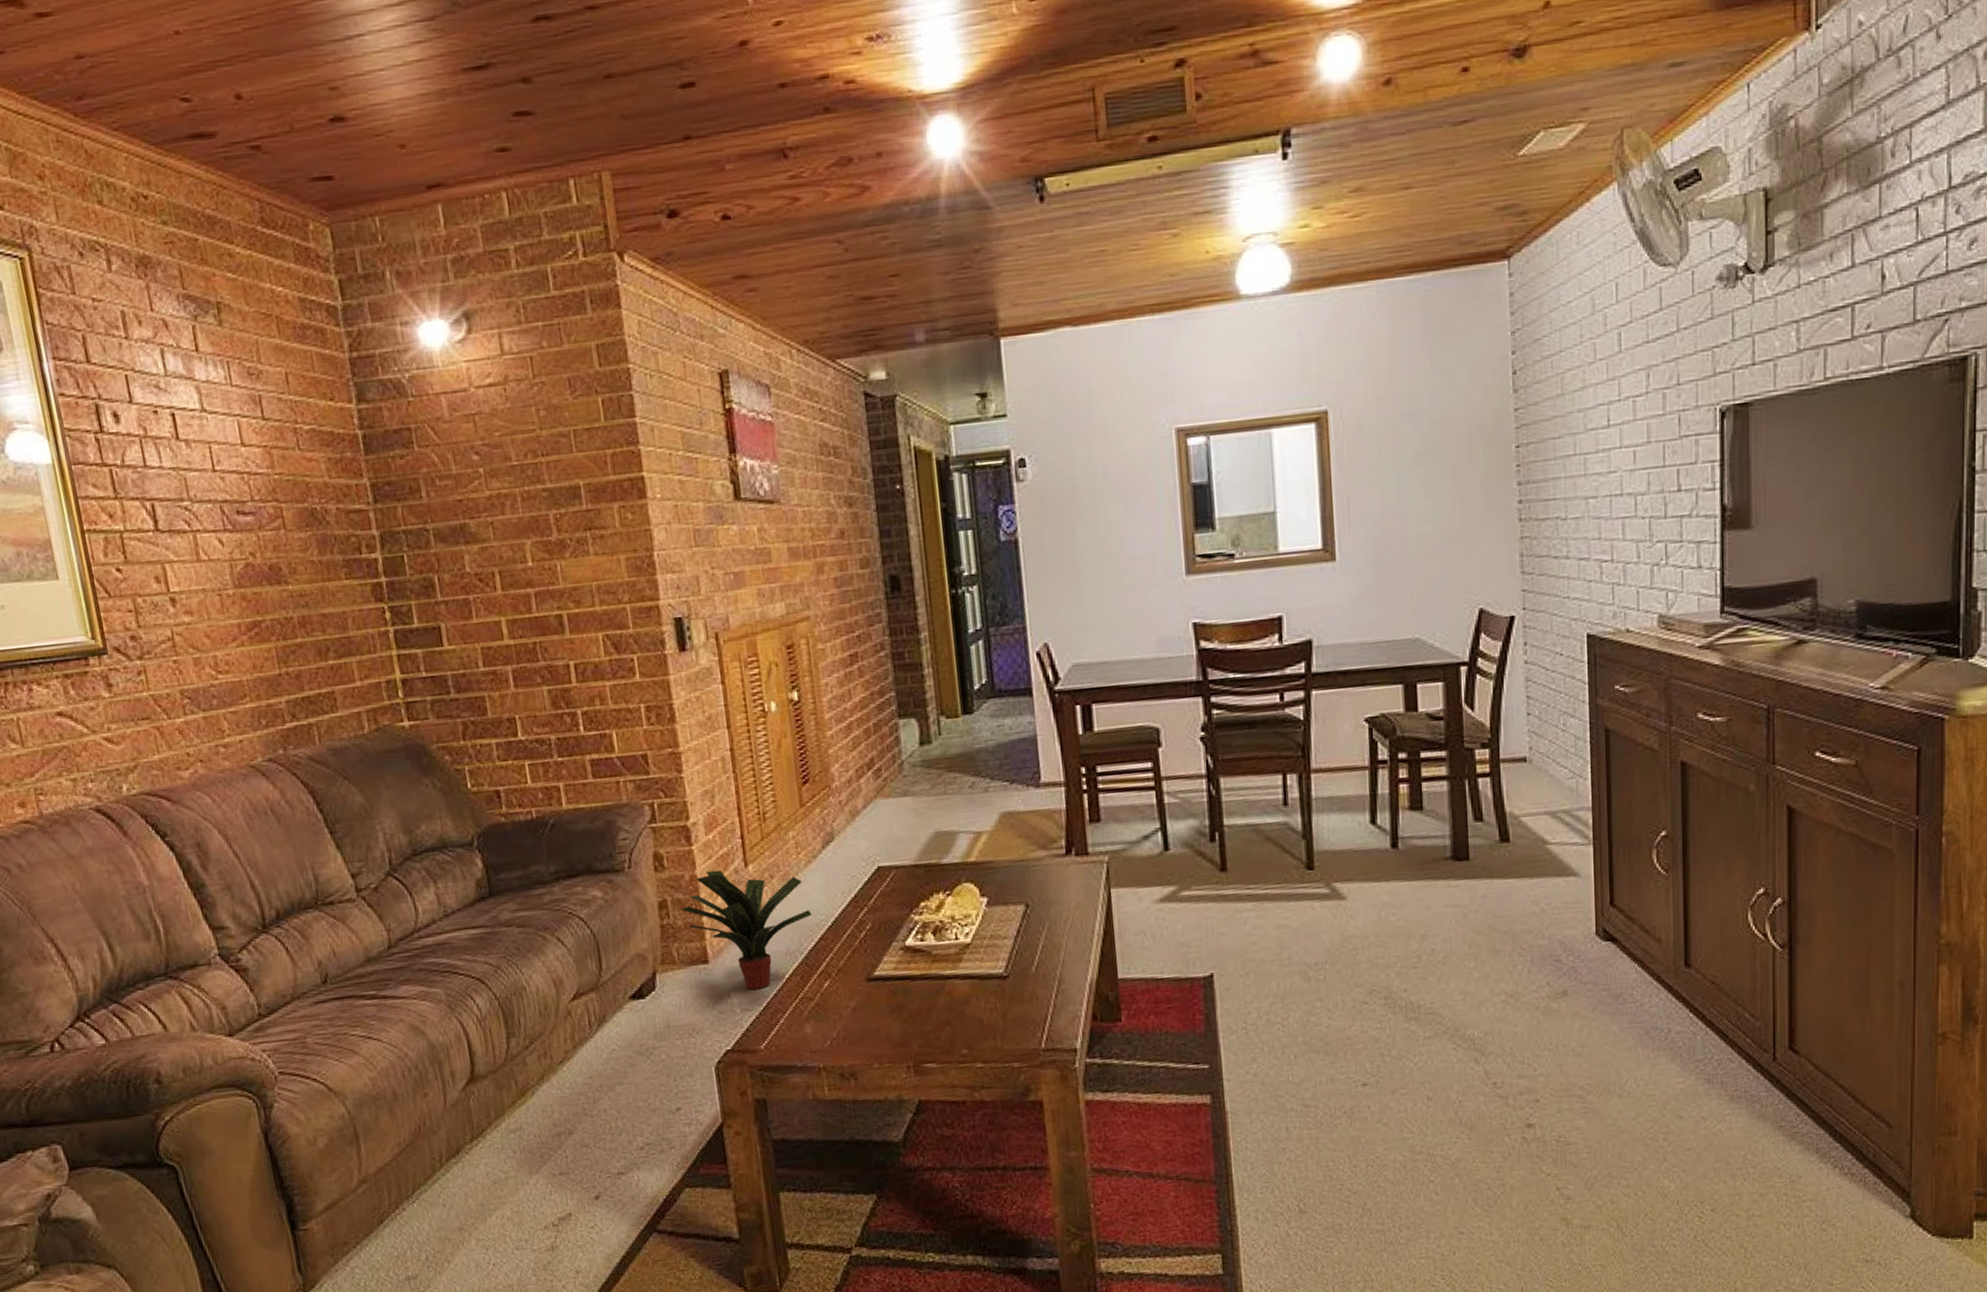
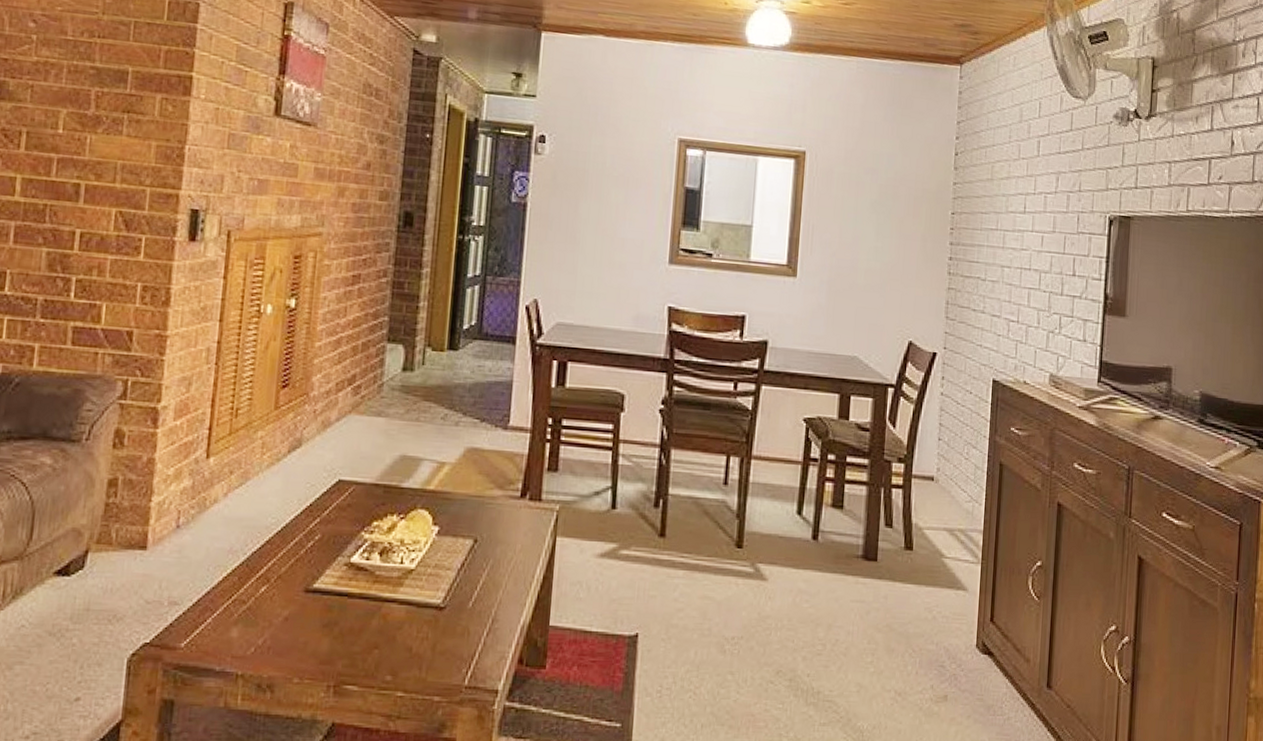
potted plant: present [680,870,812,990] -> none [130,456,264,584]

